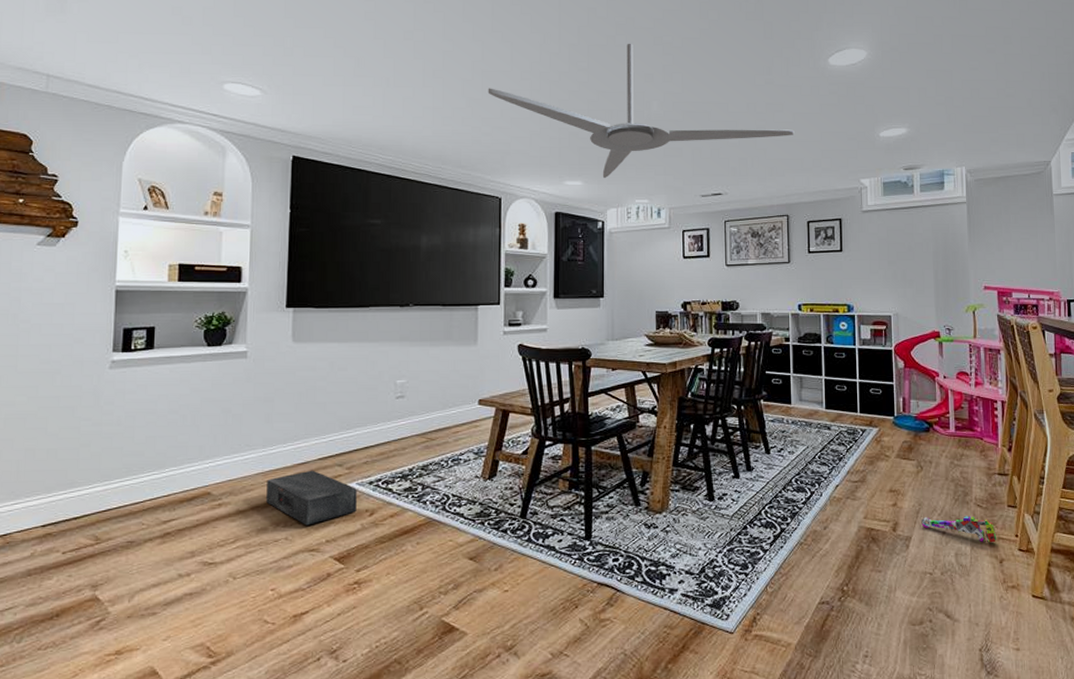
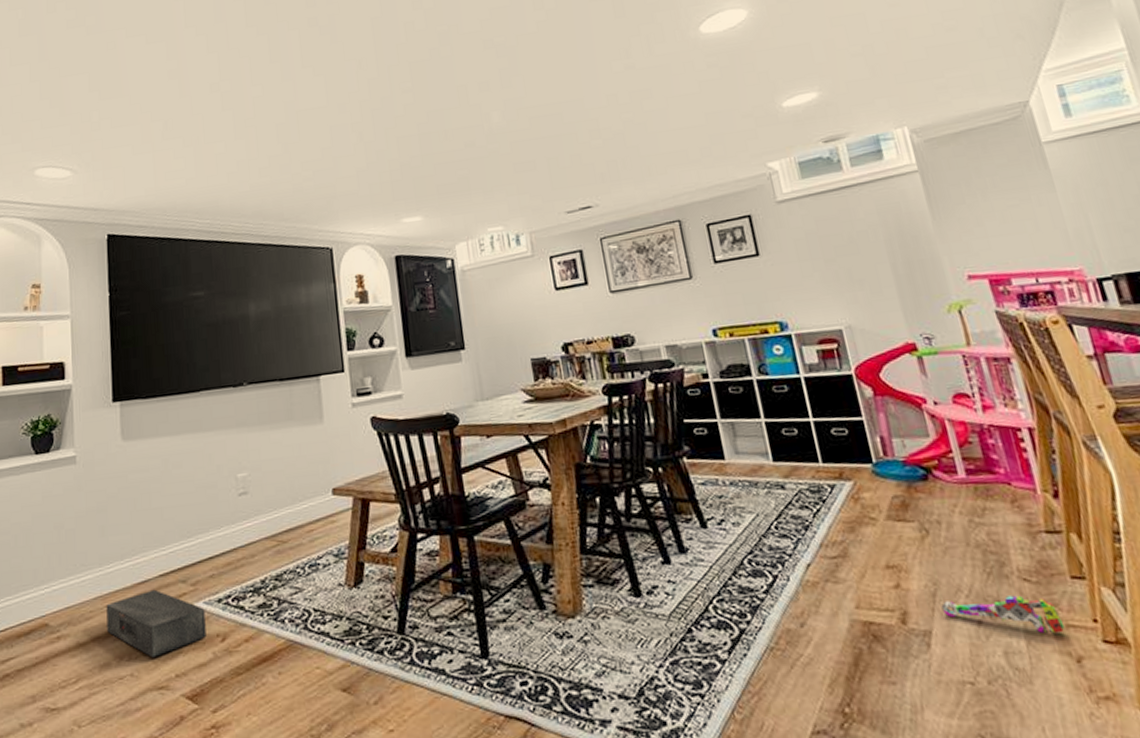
ceiling fan: present [488,43,794,179] -> none [304,52,671,210]

